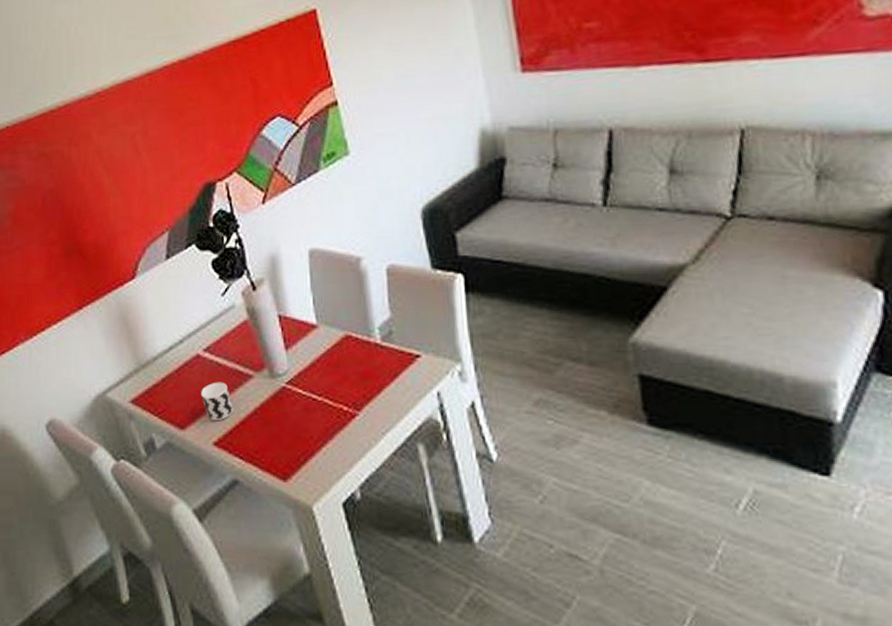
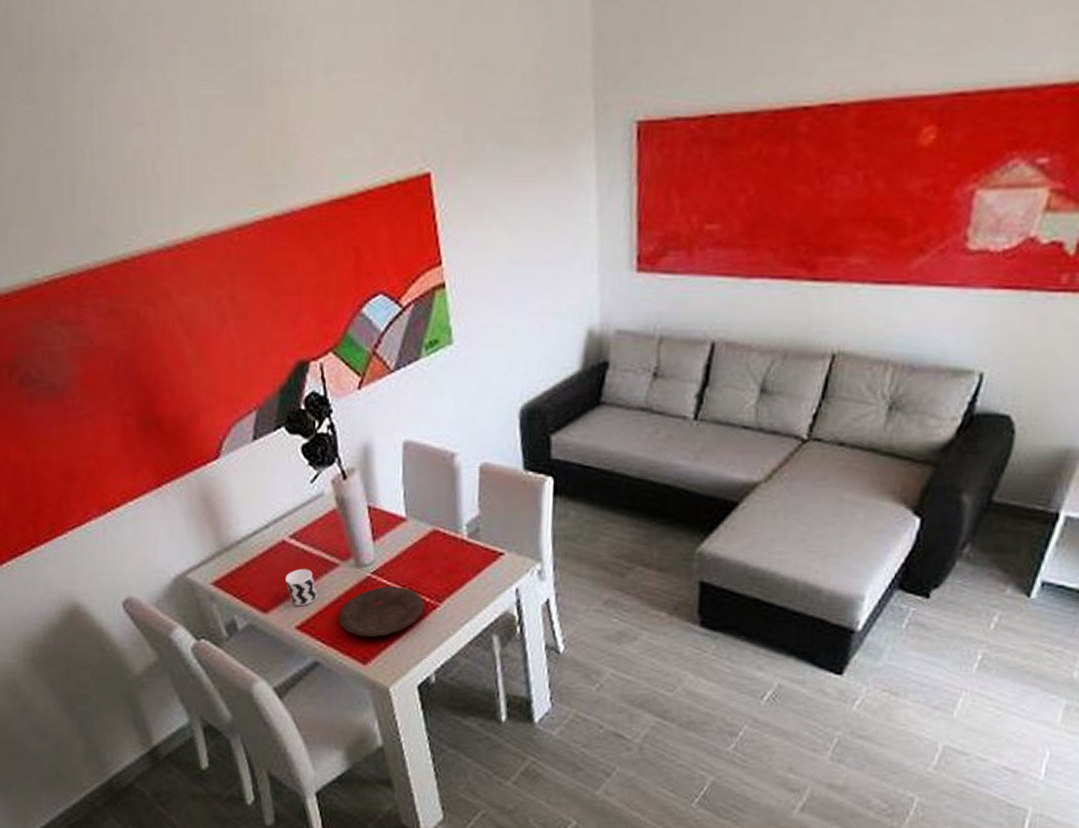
plate: none [255,396,343,452] -> present [338,586,424,638]

